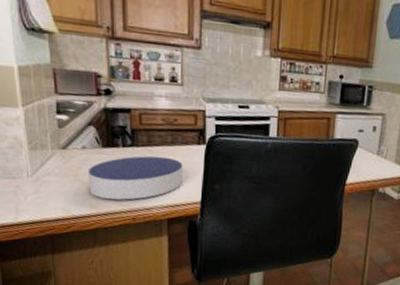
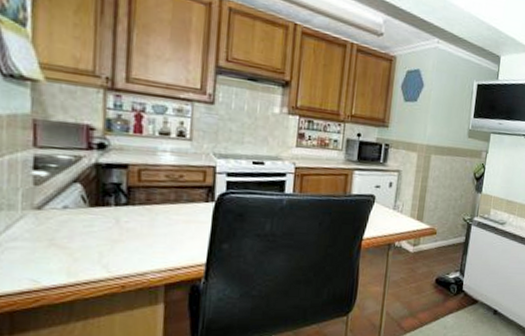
coaster: present [89,155,183,200] -> none [67,215,187,266]

